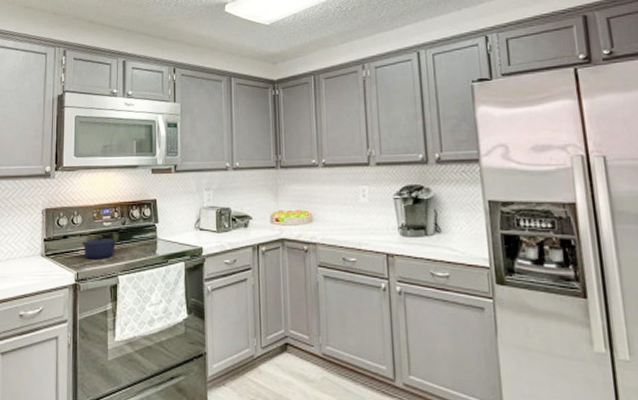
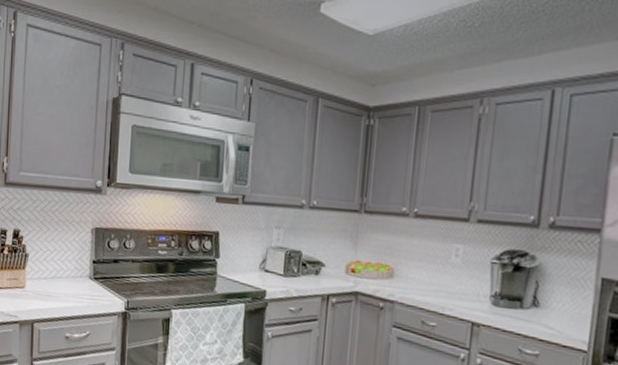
cooking pot: present [81,236,117,259] -> none [133,264,173,290]

